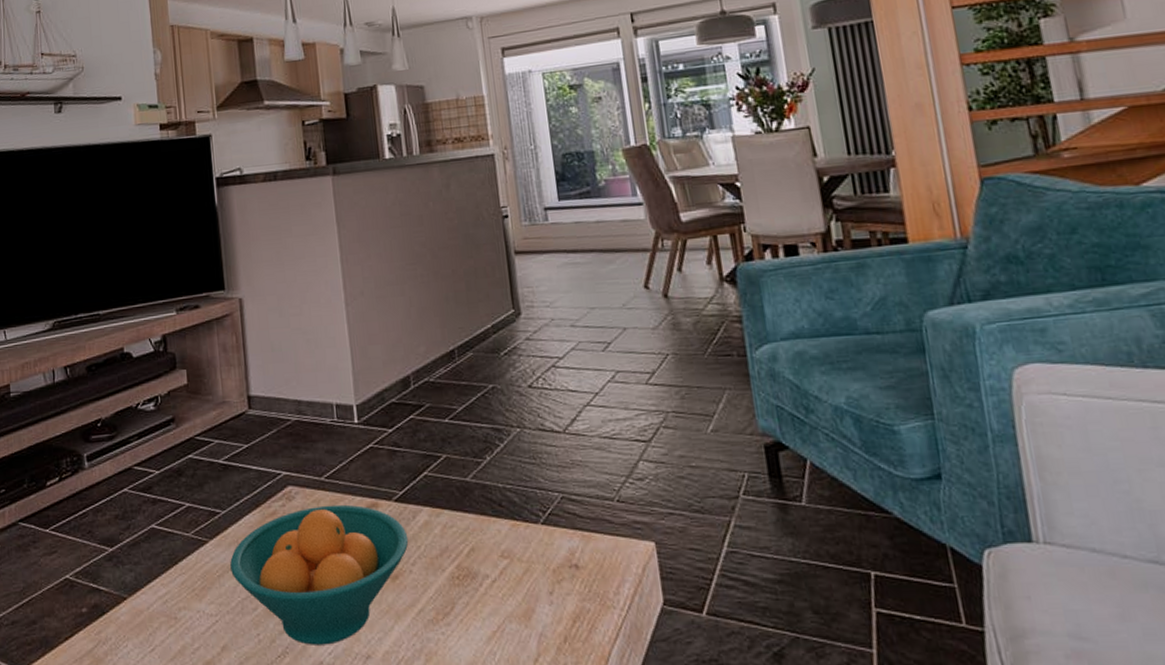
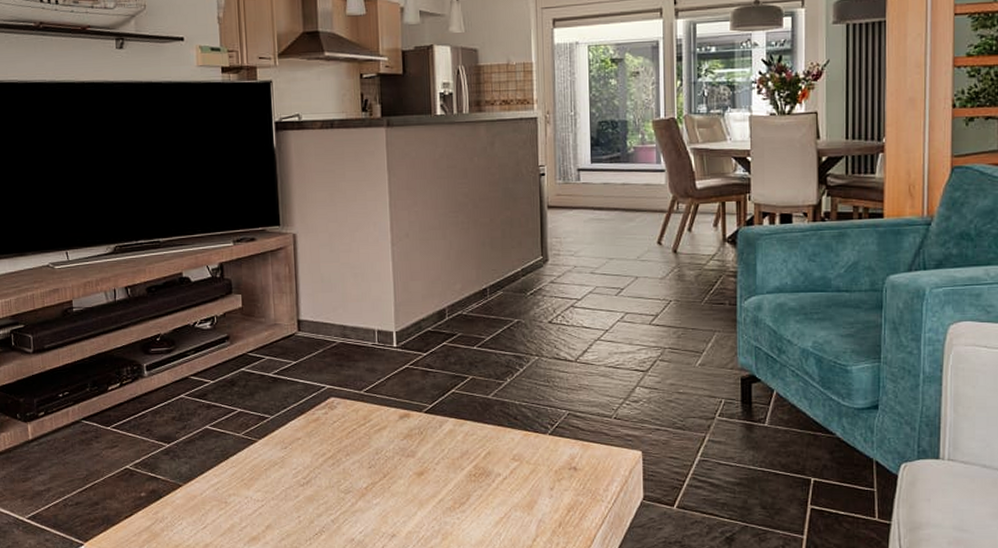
fruit bowl: present [230,504,409,645] -> none [276,414,435,526]

